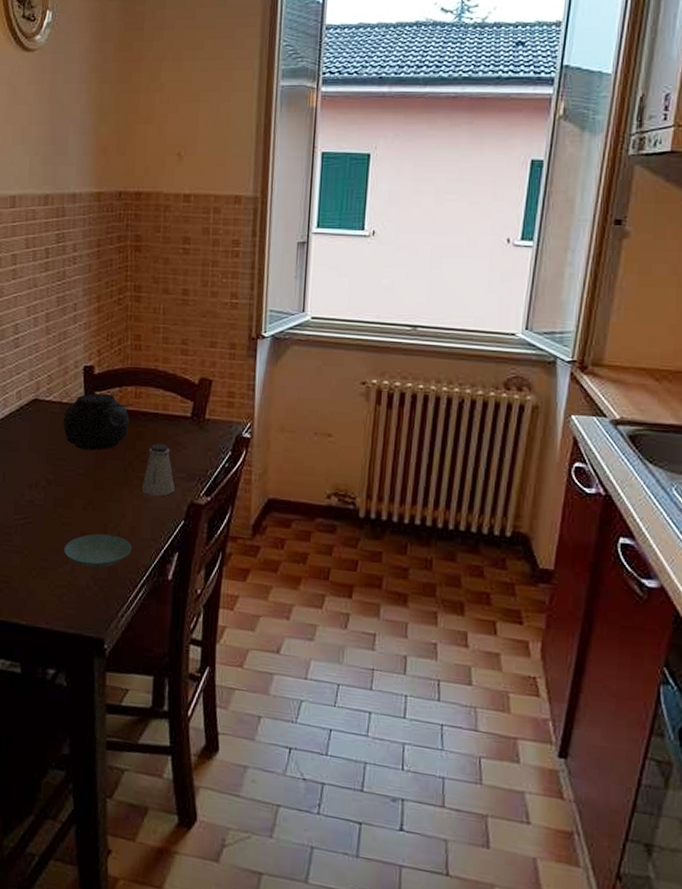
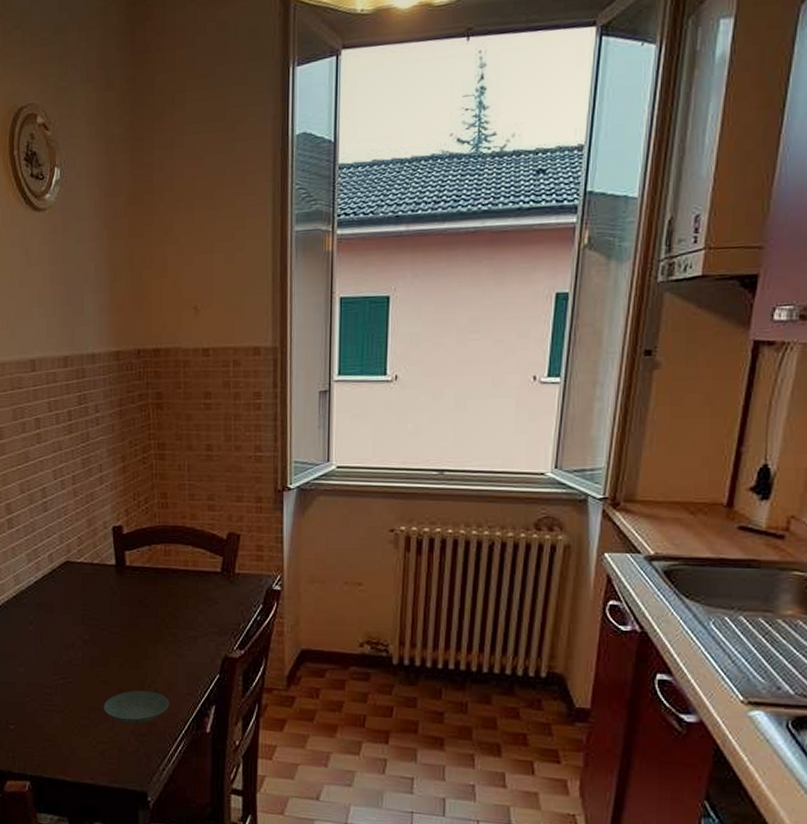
teapot: present [62,391,134,451] -> none [95,551,164,609]
saltshaker: present [141,443,175,496] -> none [175,600,208,652]

